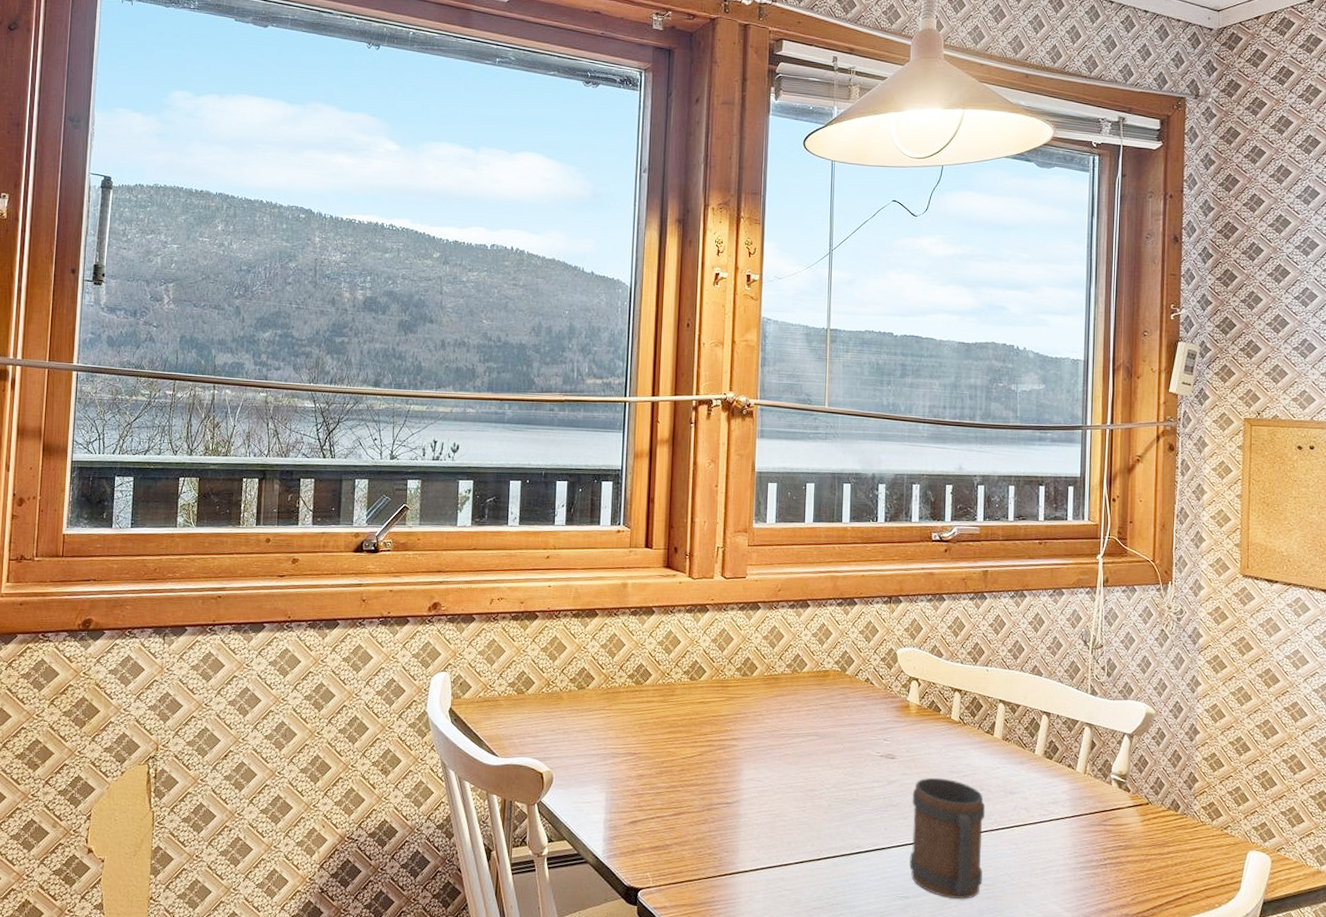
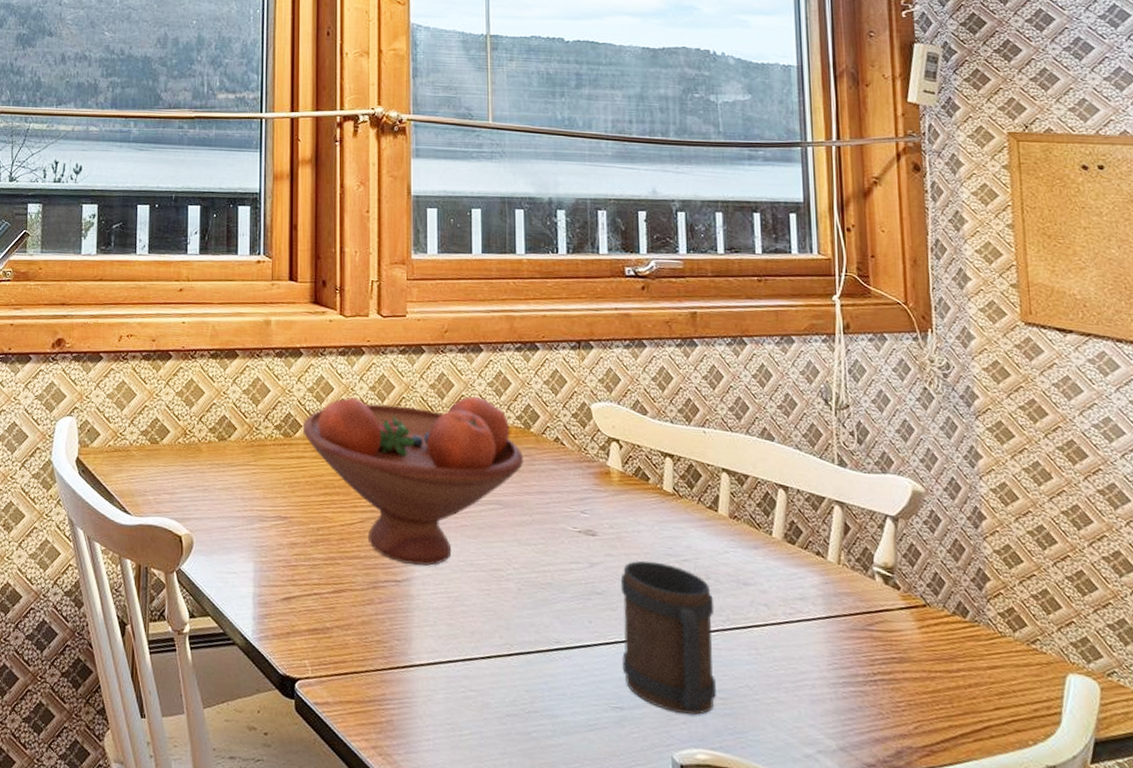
fruit bowl: none [652,645,839,790] -> present [302,396,523,566]

